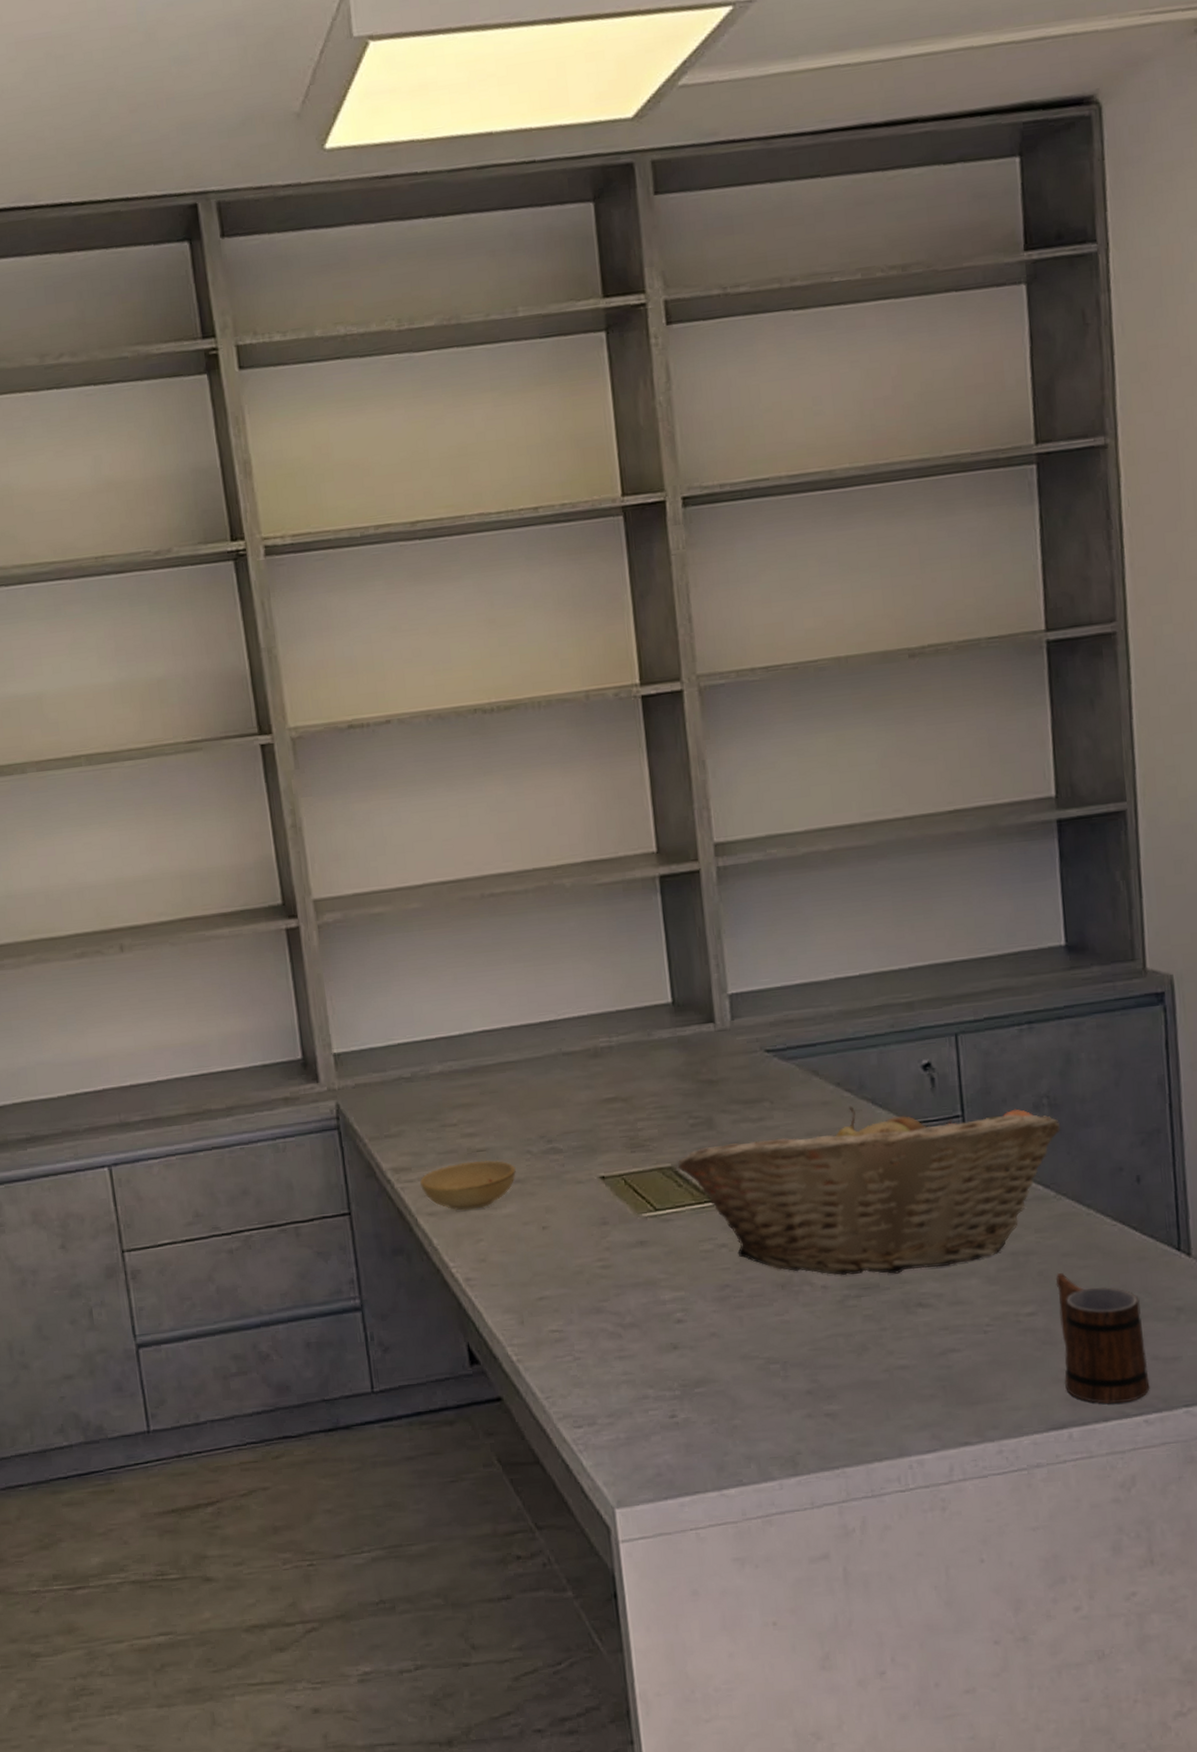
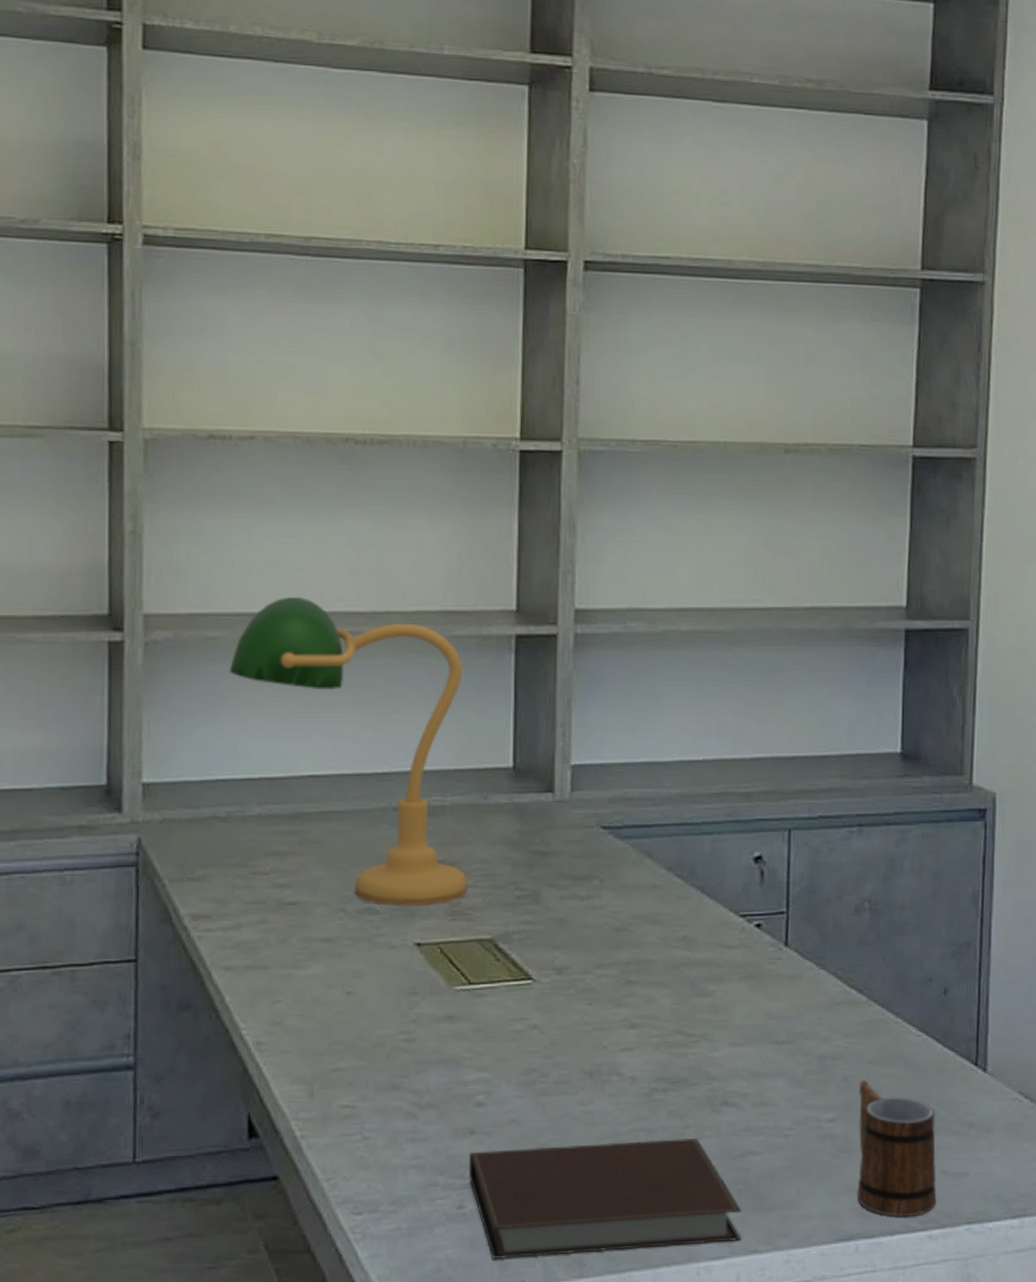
desk lamp: none [396,866,644,1145] -> present [229,597,468,907]
bowl: present [419,1160,516,1211] -> none [219,914,326,967]
notebook: none [675,1339,950,1463] -> present [469,1137,742,1260]
fruit basket: present [678,1105,1061,1276] -> none [499,892,879,1070]

